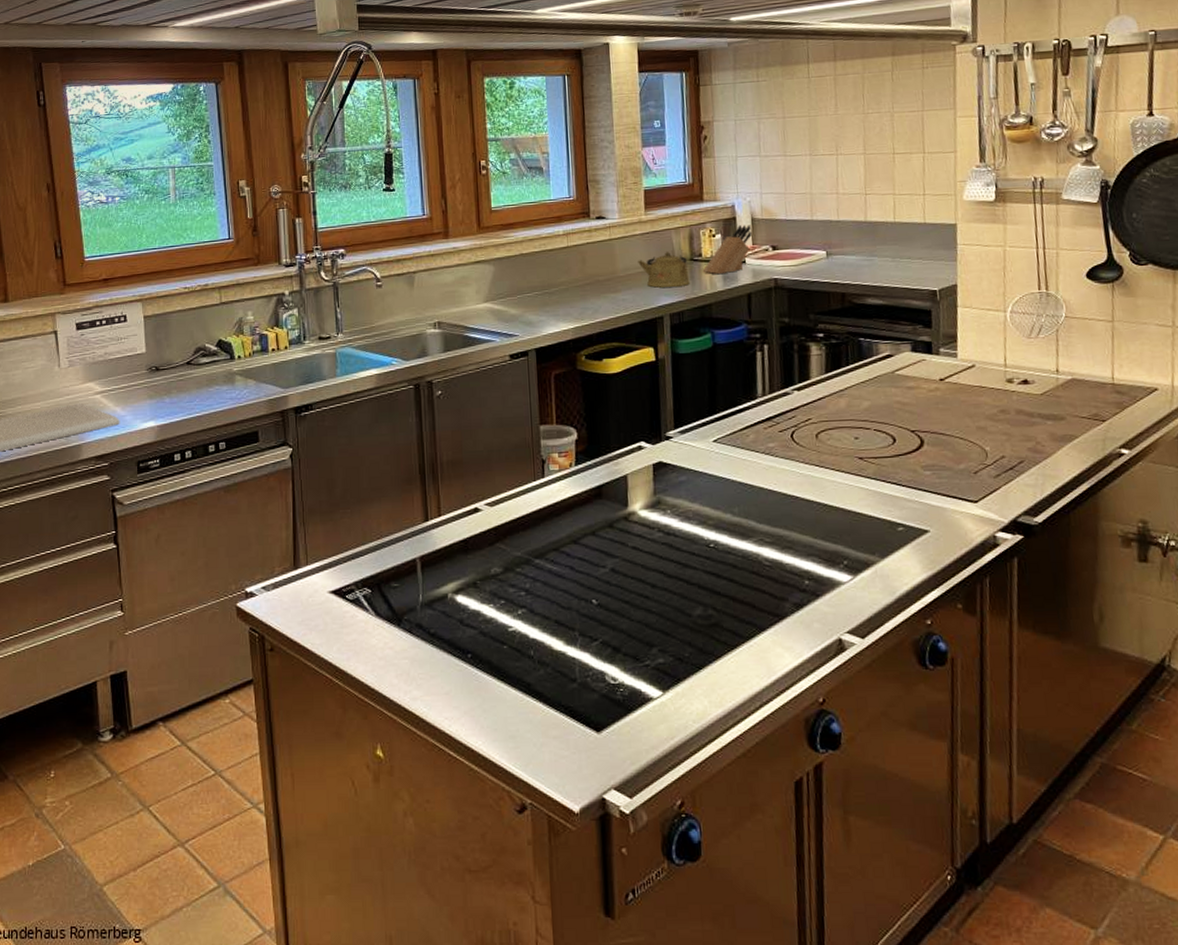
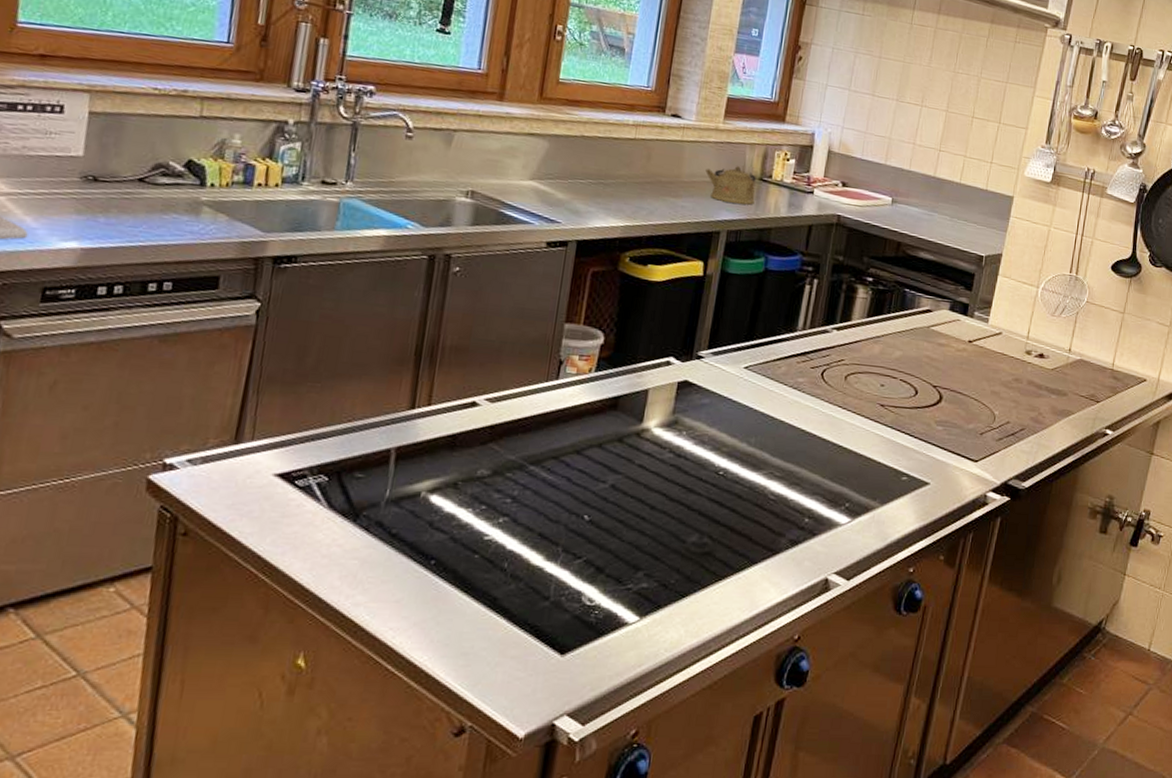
knife block: present [702,225,753,275] -> none [769,155,826,201]

